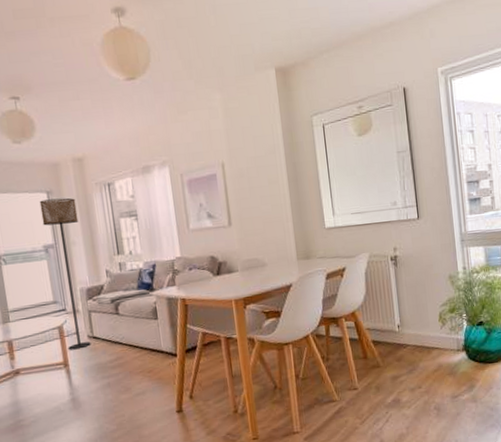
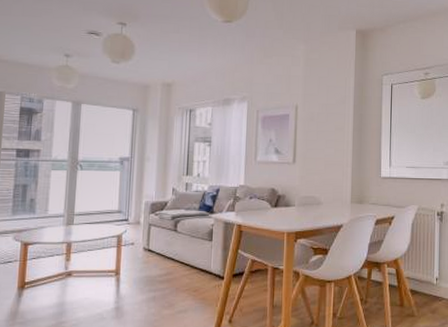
floor lamp: present [39,198,91,350] -> none [122,116,158,260]

